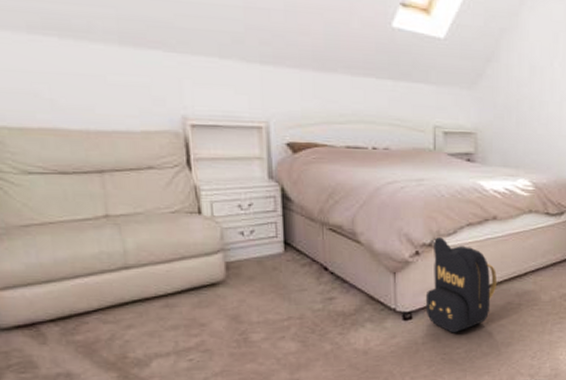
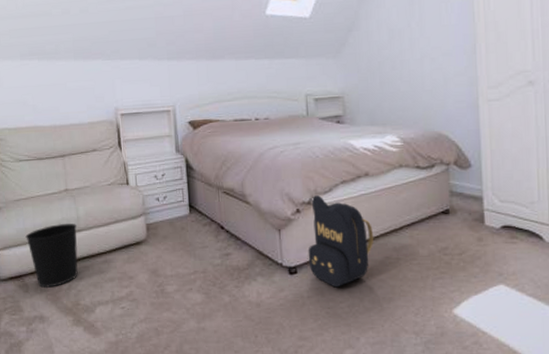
wastebasket: none [40,258,126,338] -> present [25,223,79,288]

